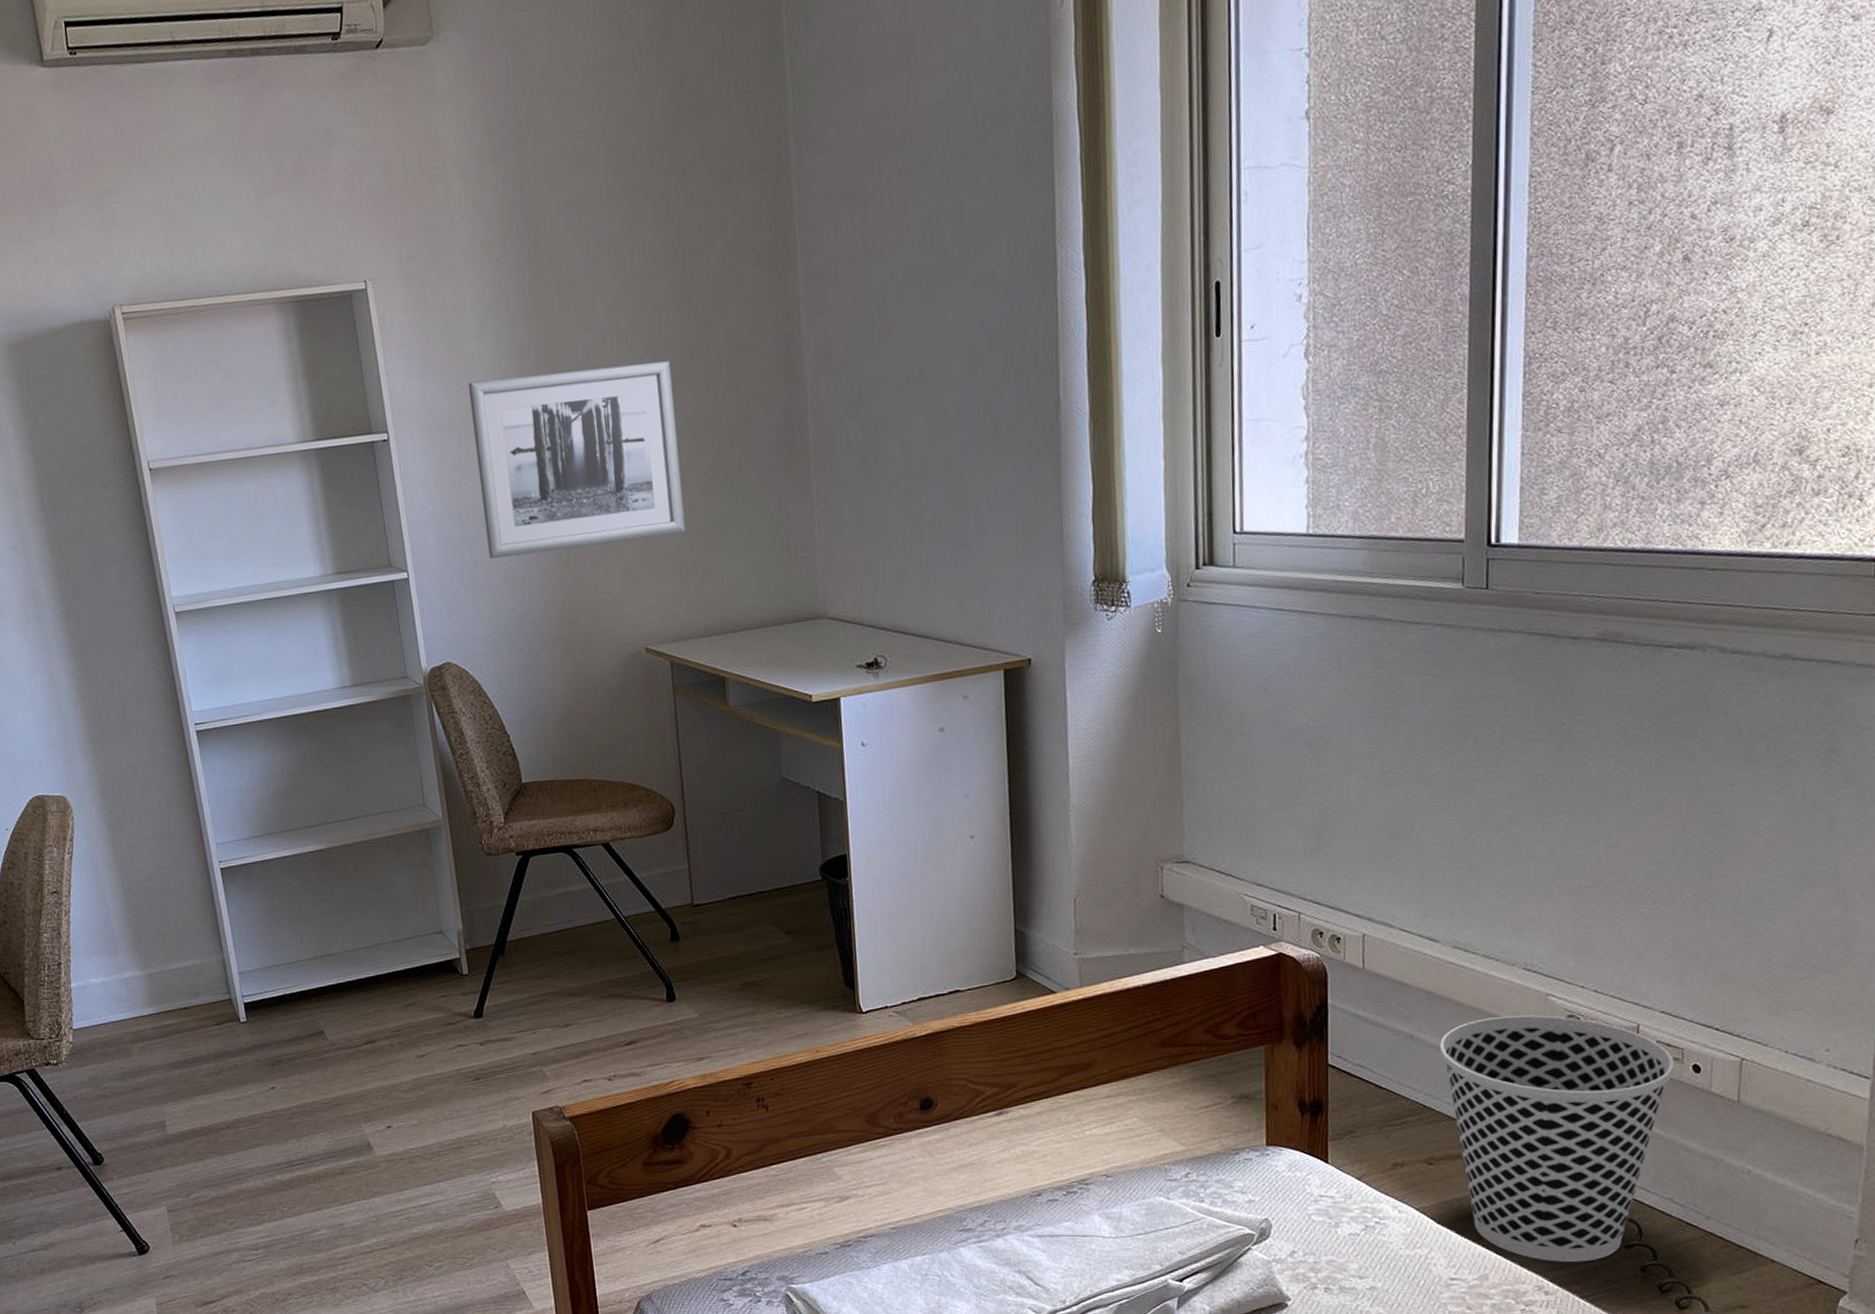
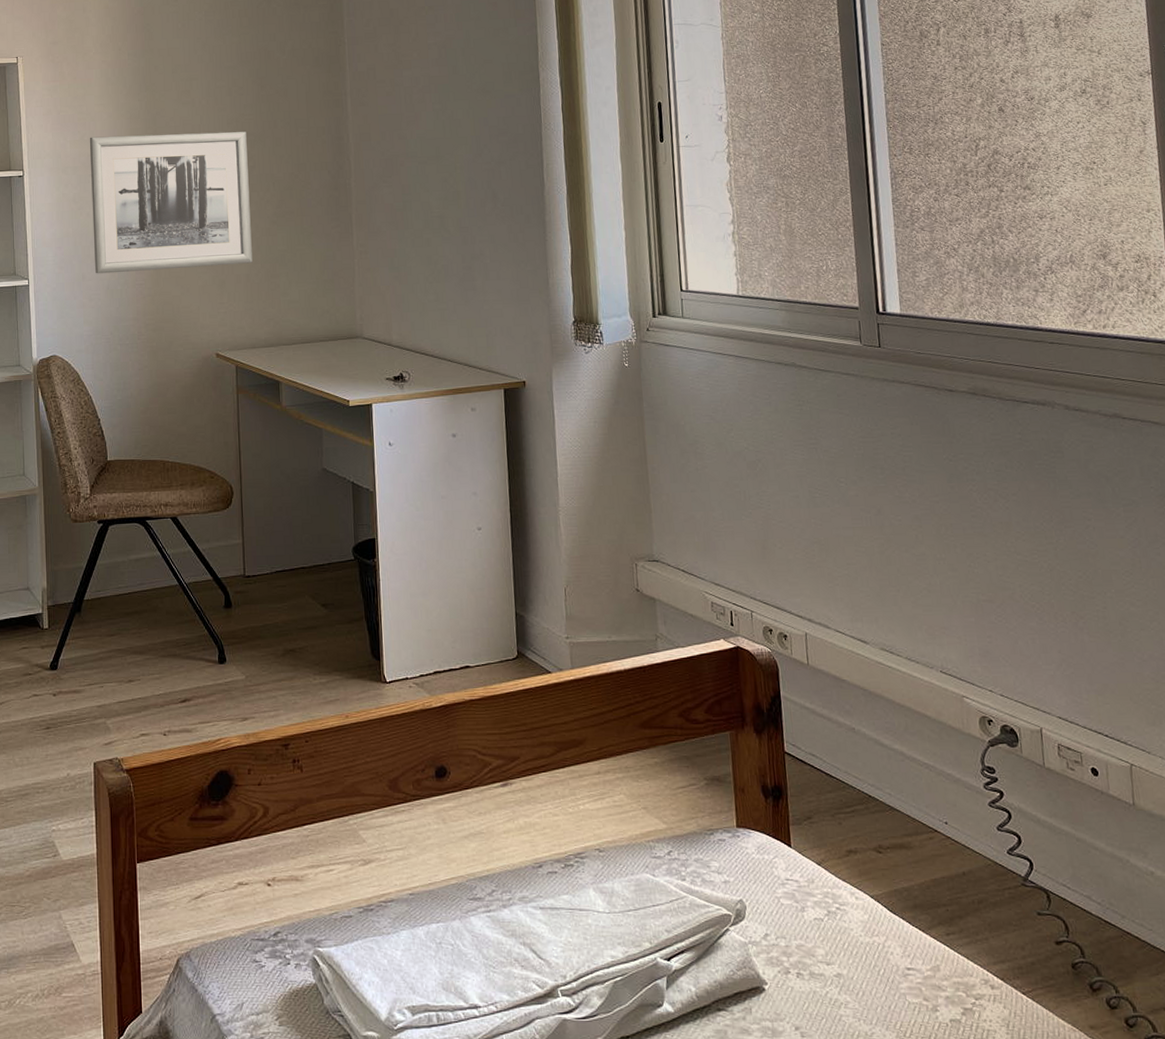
wastebasket: present [1439,1015,1674,1263] -> none [877,714,1076,957]

